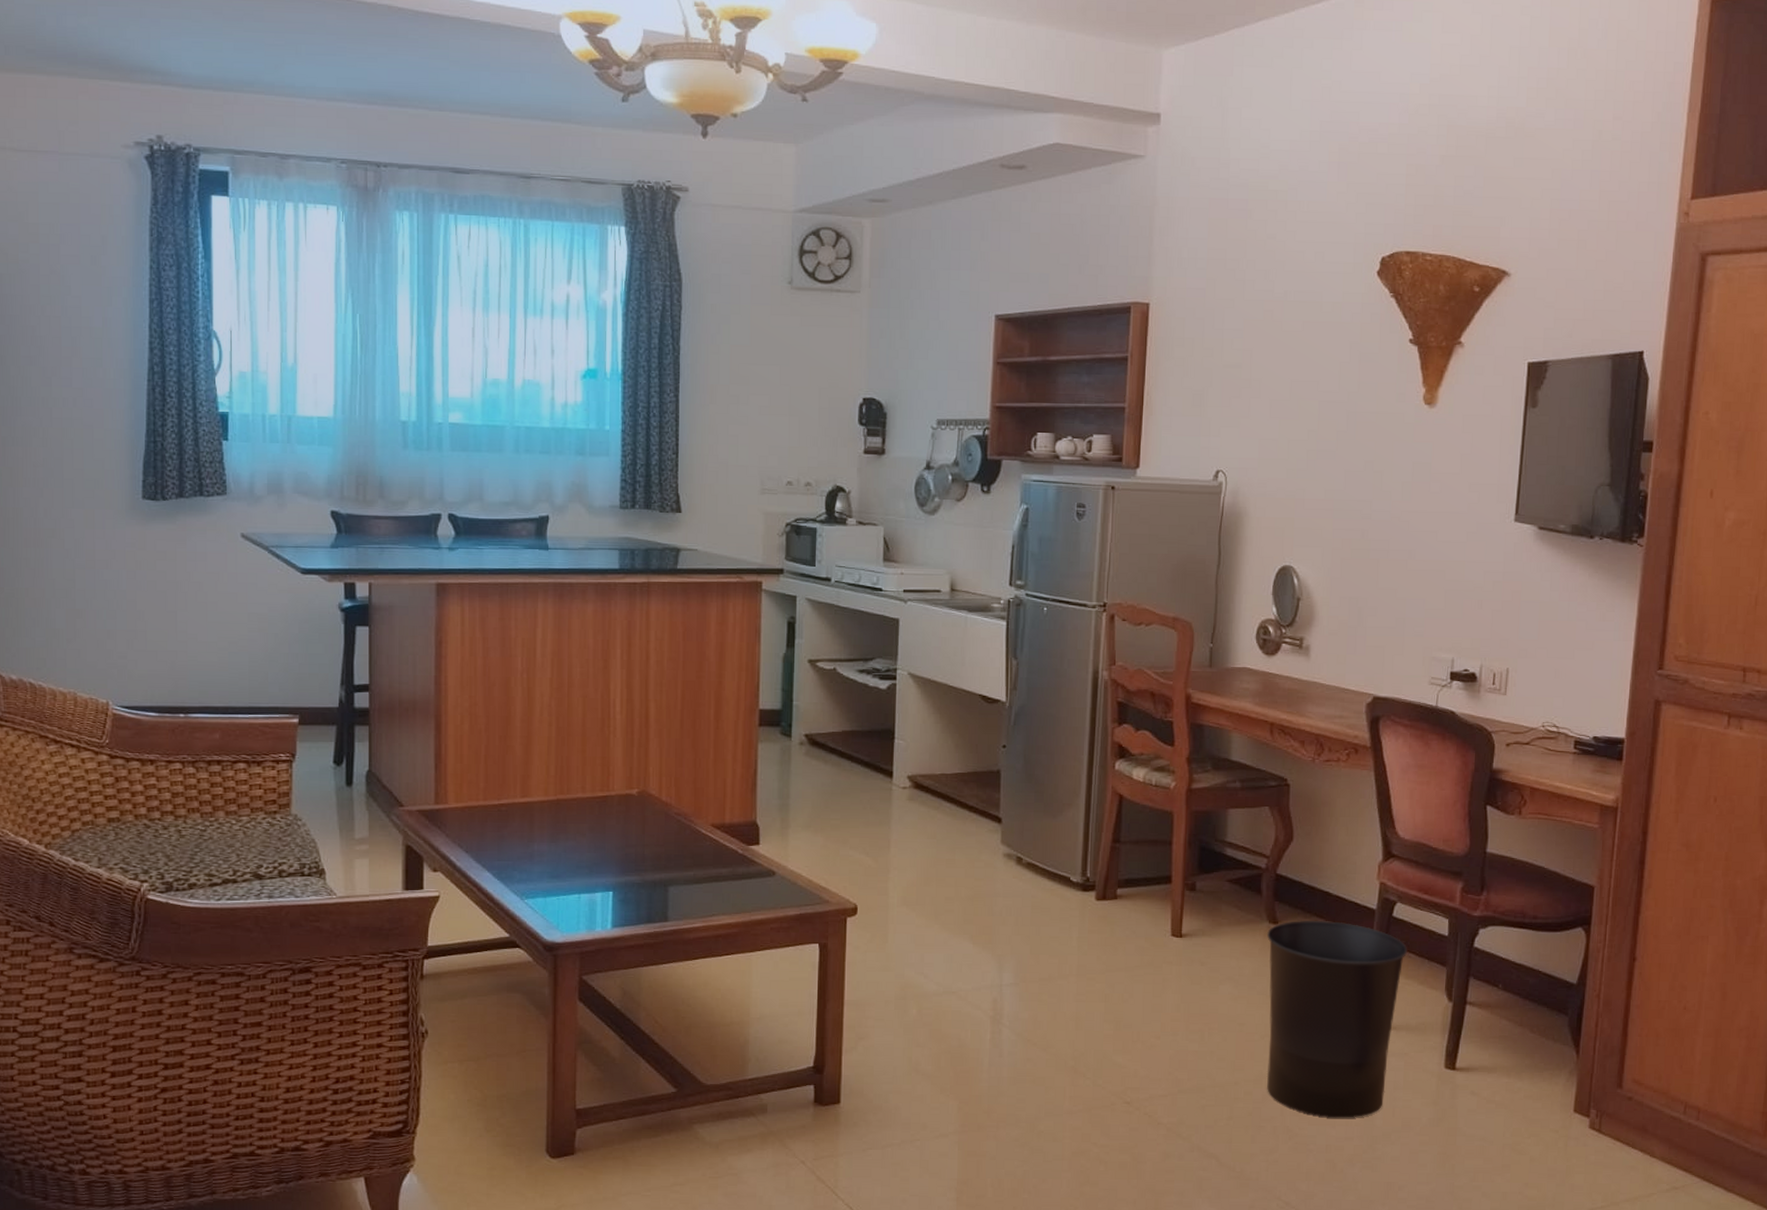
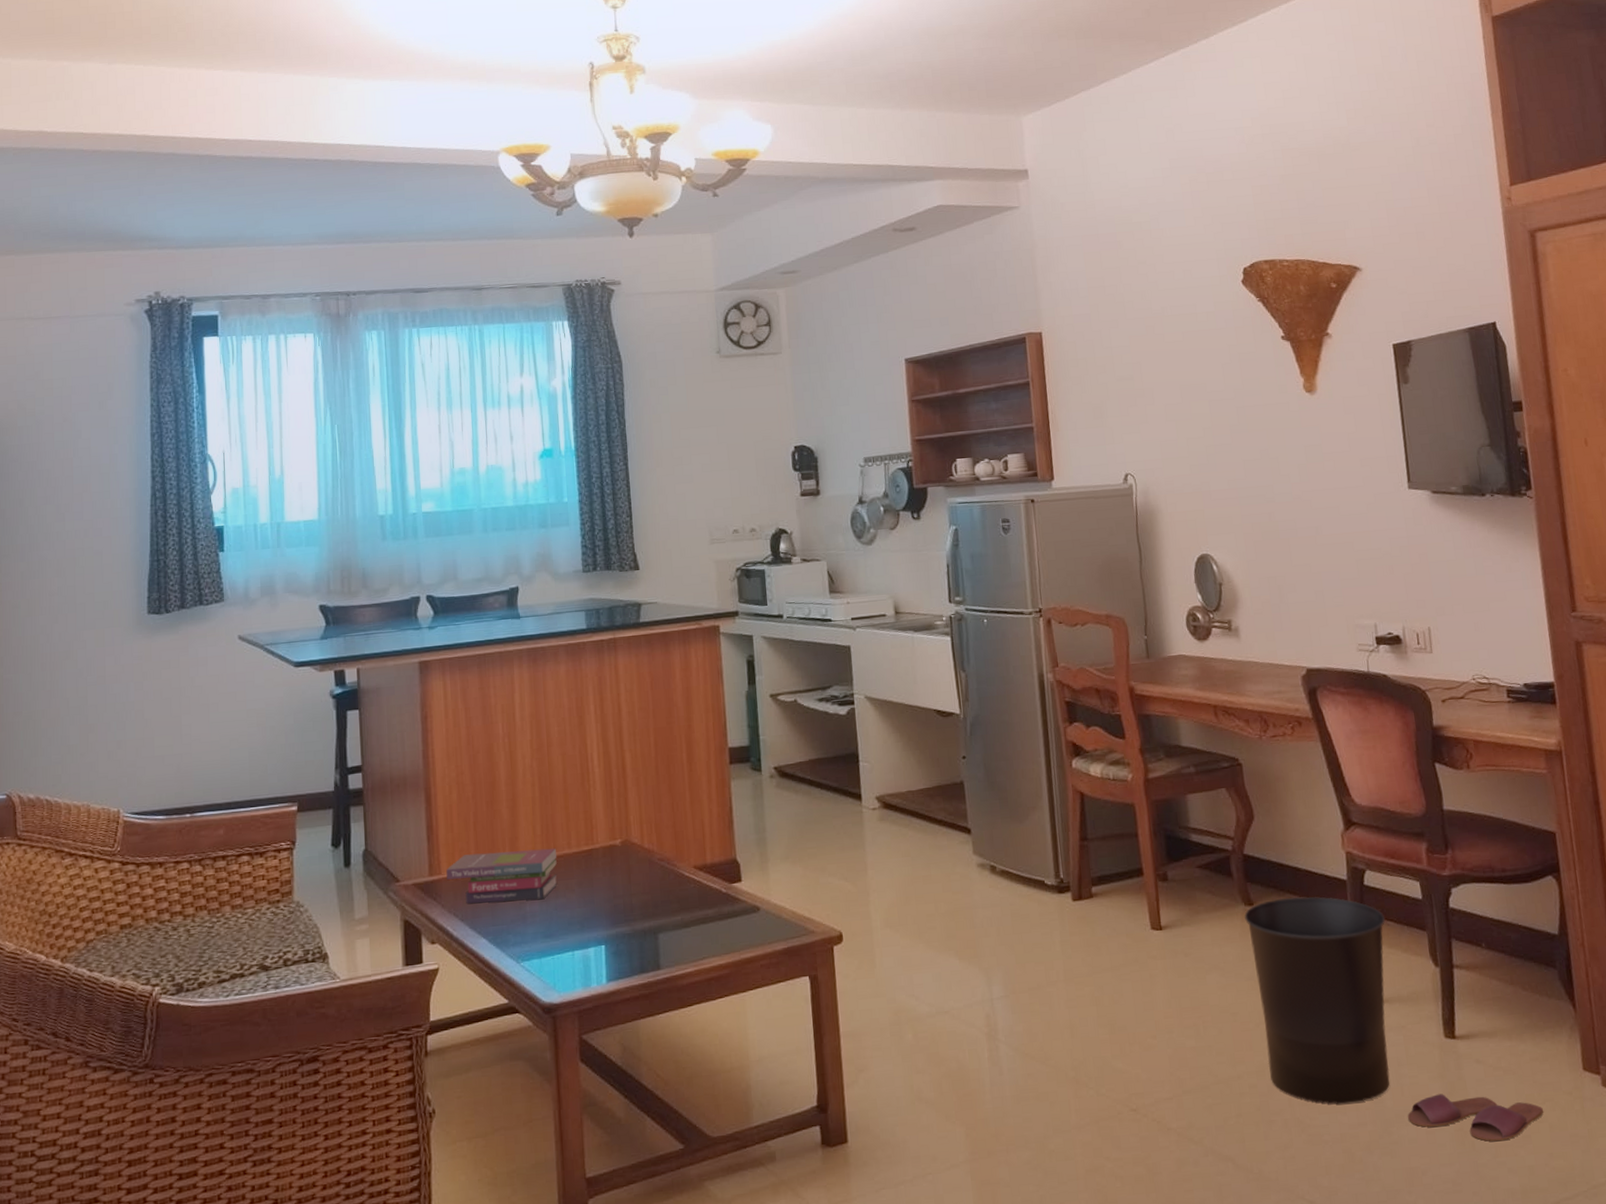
books: none [453,787,569,839] -> present [446,847,557,904]
slippers: none [1395,1119,1527,1168] -> present [1408,1094,1543,1142]

